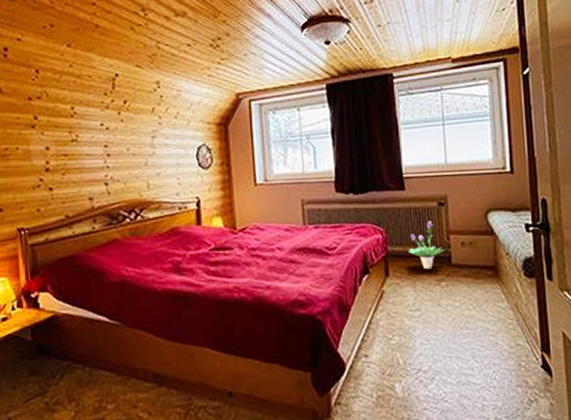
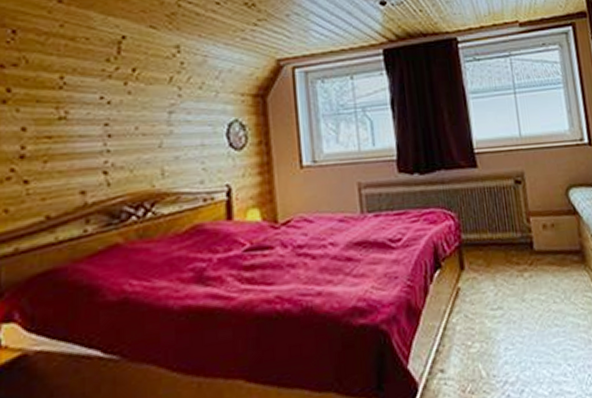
potted plant: present [409,221,445,269] -> none [485,202,525,259]

